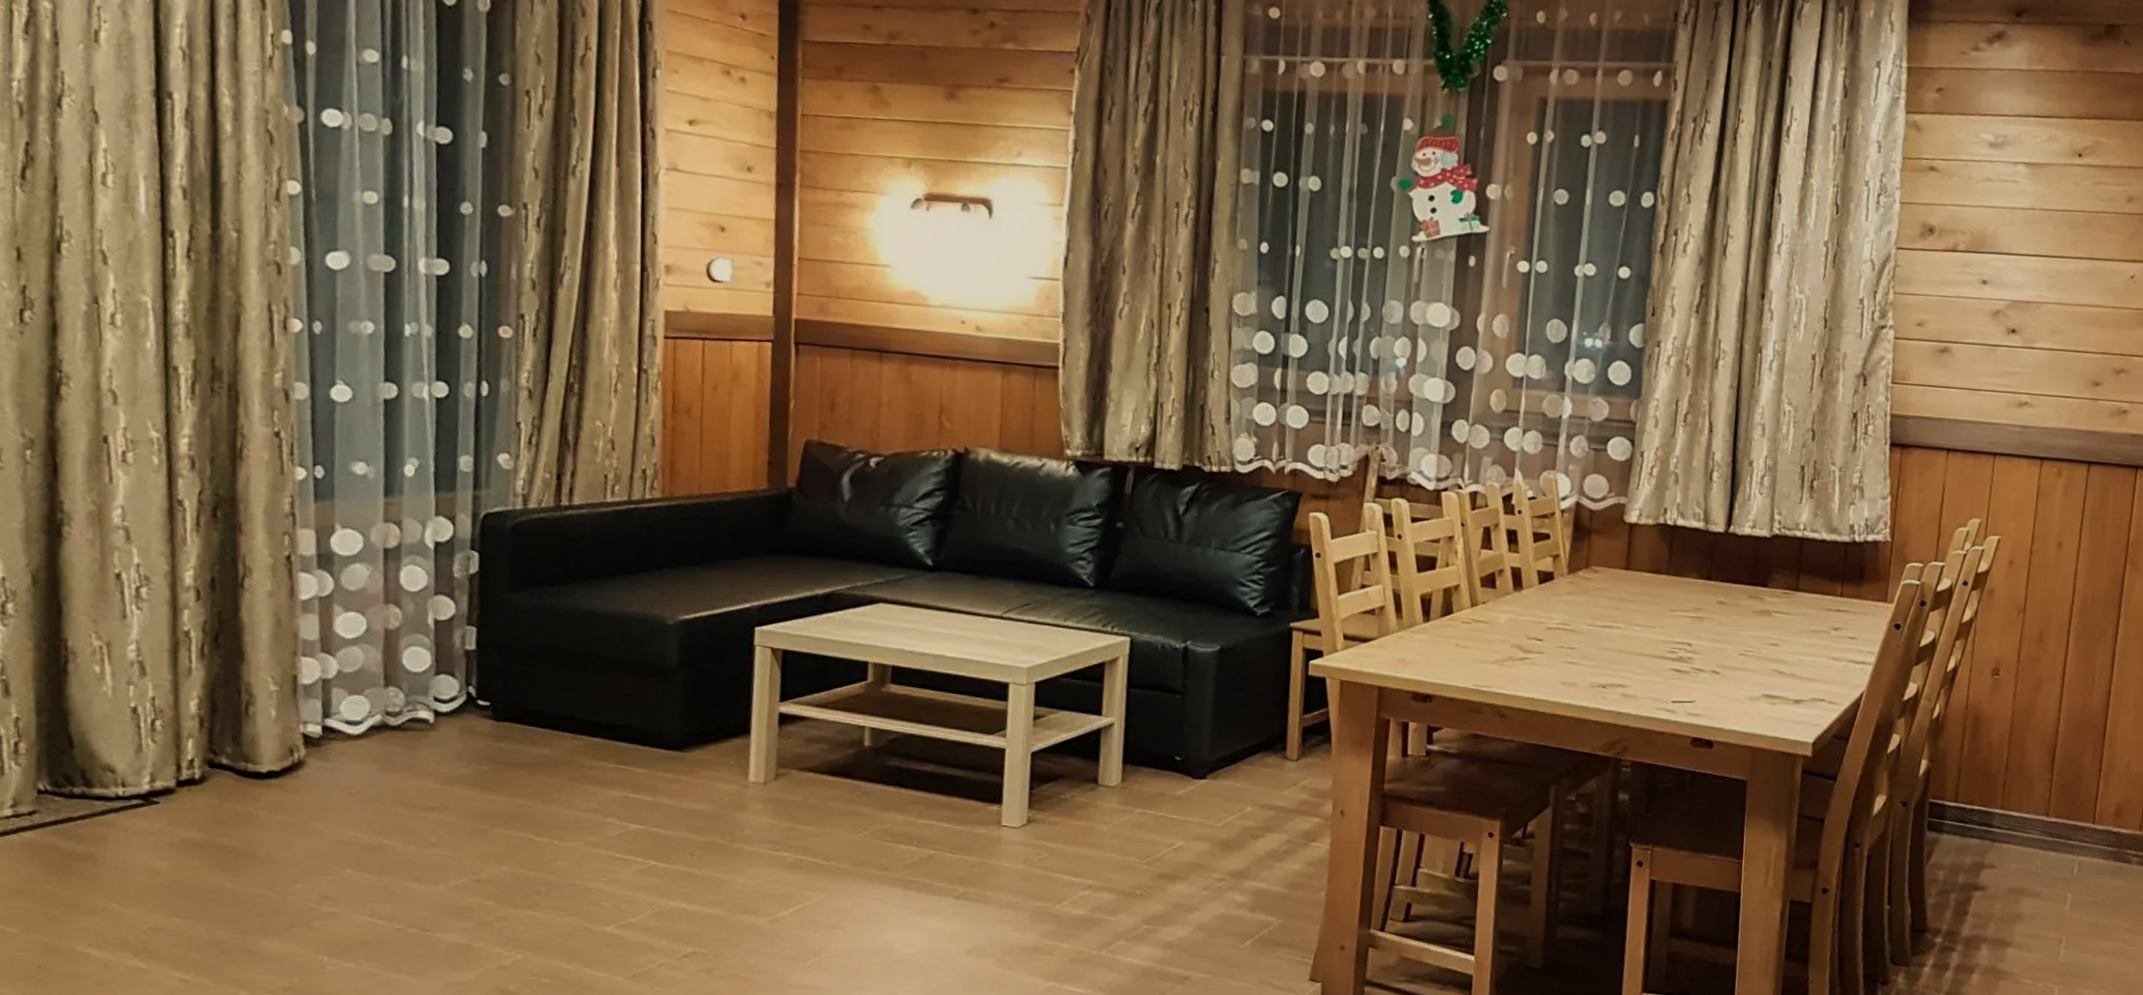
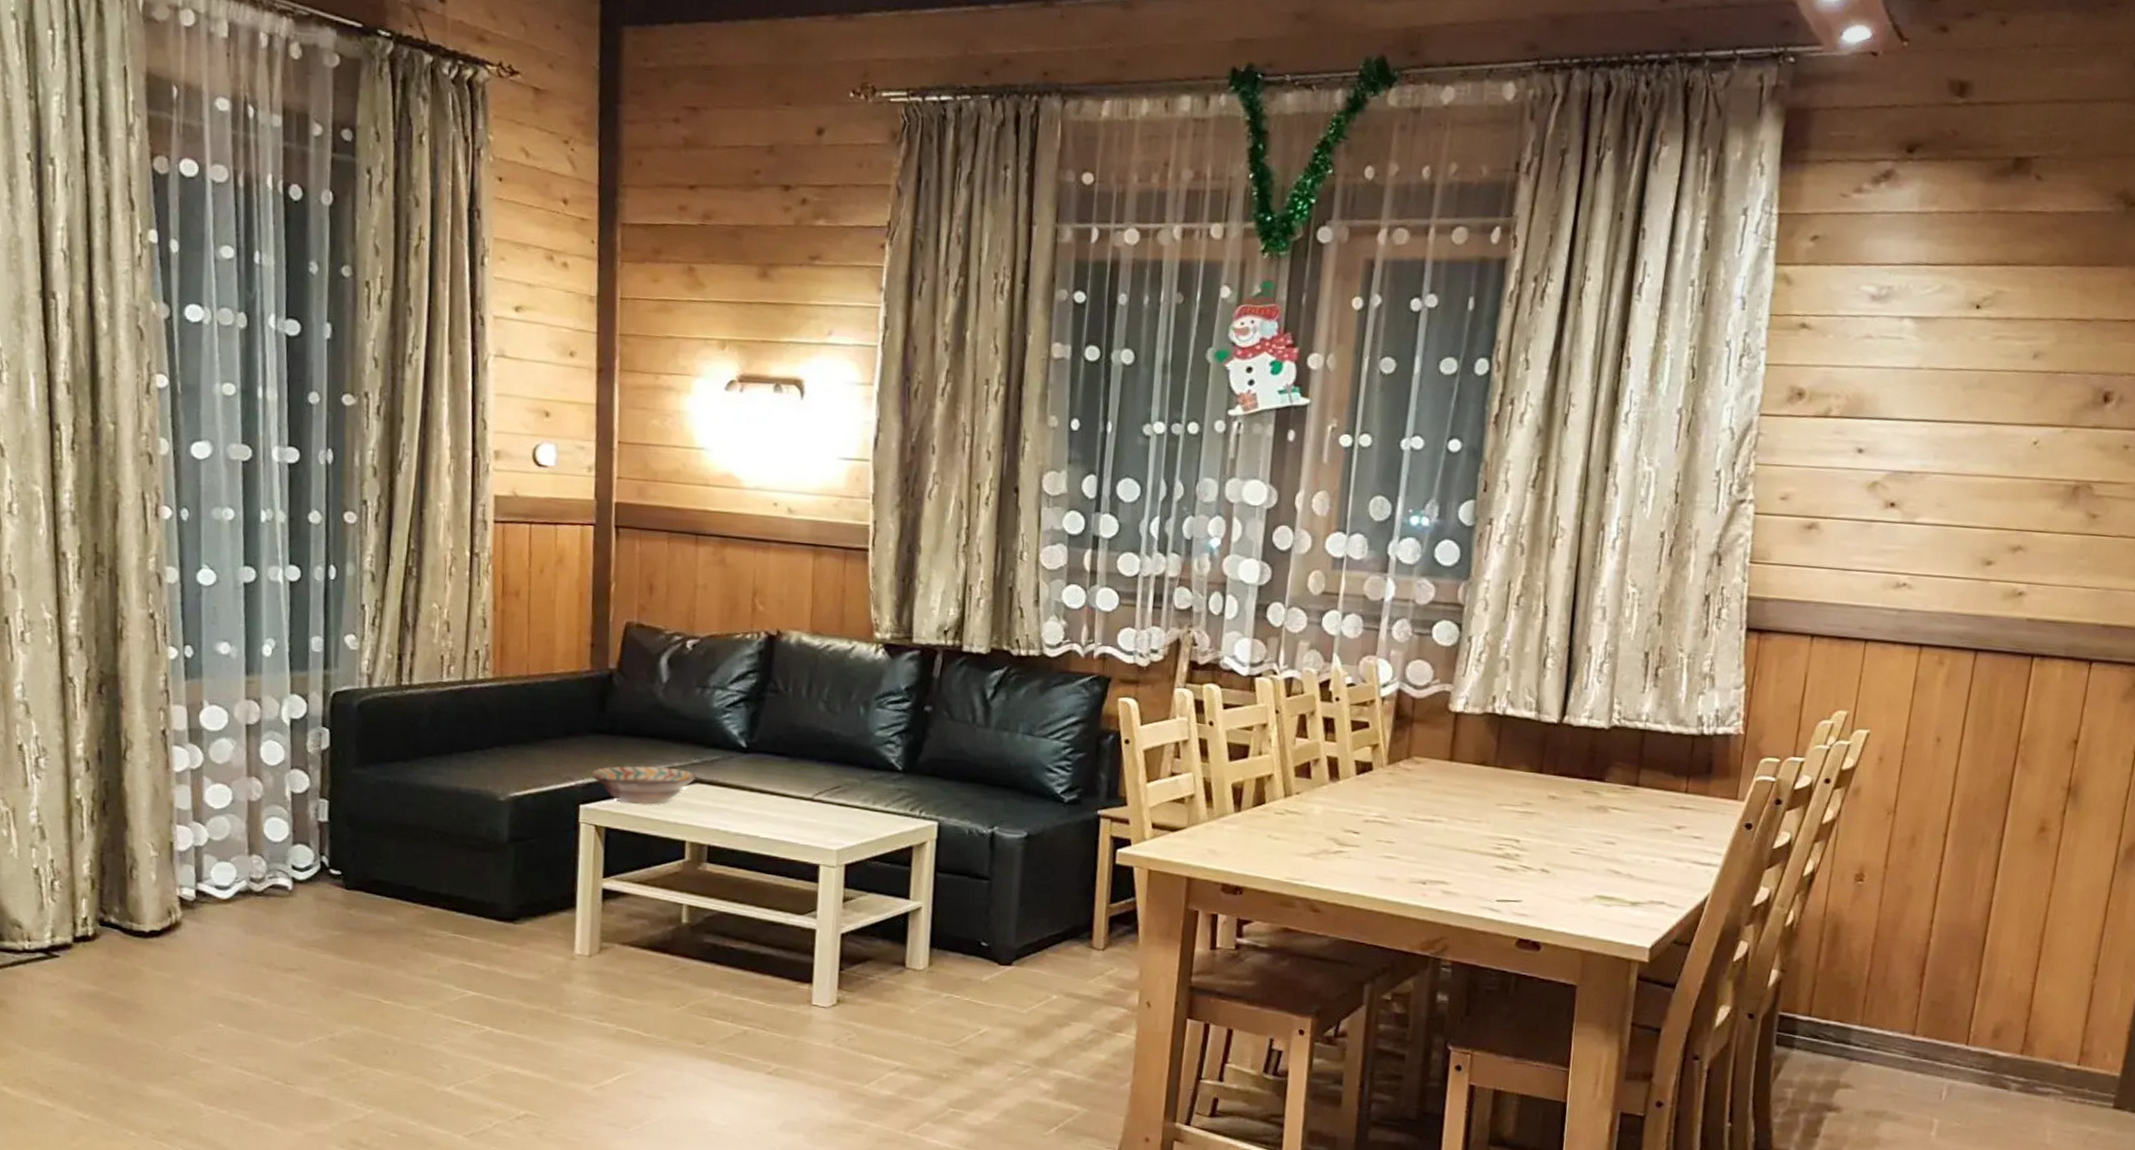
decorative bowl: none [766,585,880,625] -> present [590,765,697,804]

